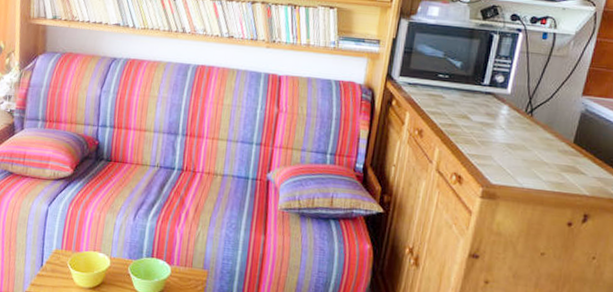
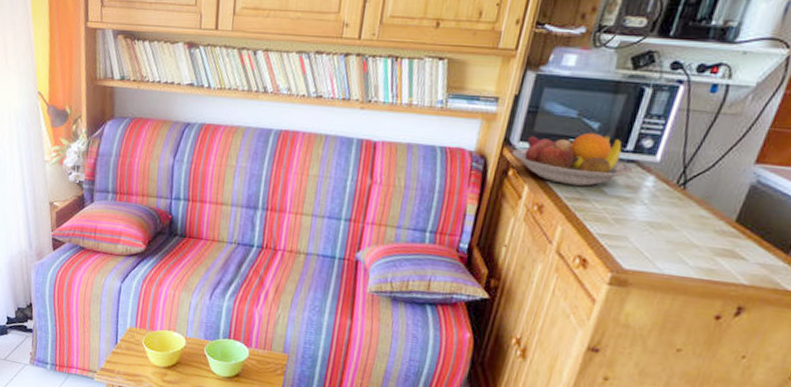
fruit bowl: none [394,69,491,114] -> present [512,132,634,186]

